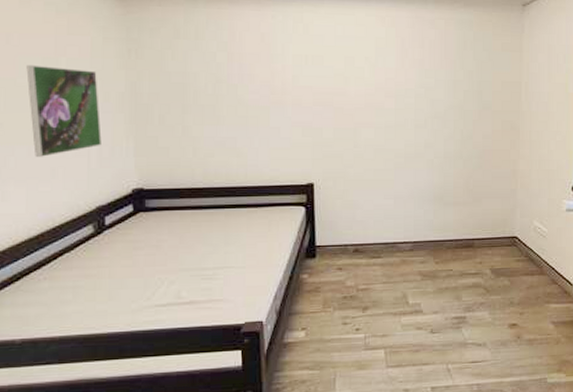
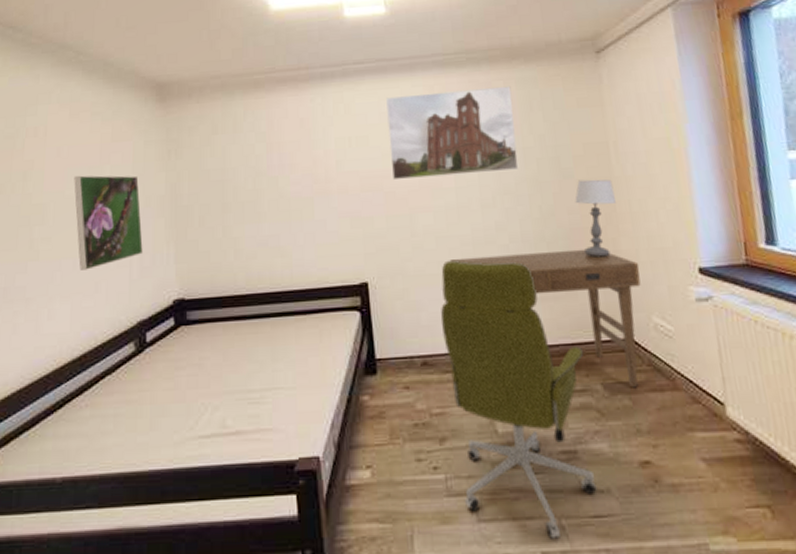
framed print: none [341,23,450,99] -> present [386,85,519,181]
office chair: none [372,169,481,378] -> present [440,260,597,539]
desk: none [384,167,530,273] -> present [449,249,641,388]
table lamp: none [489,111,520,174] -> present [575,179,616,258]

